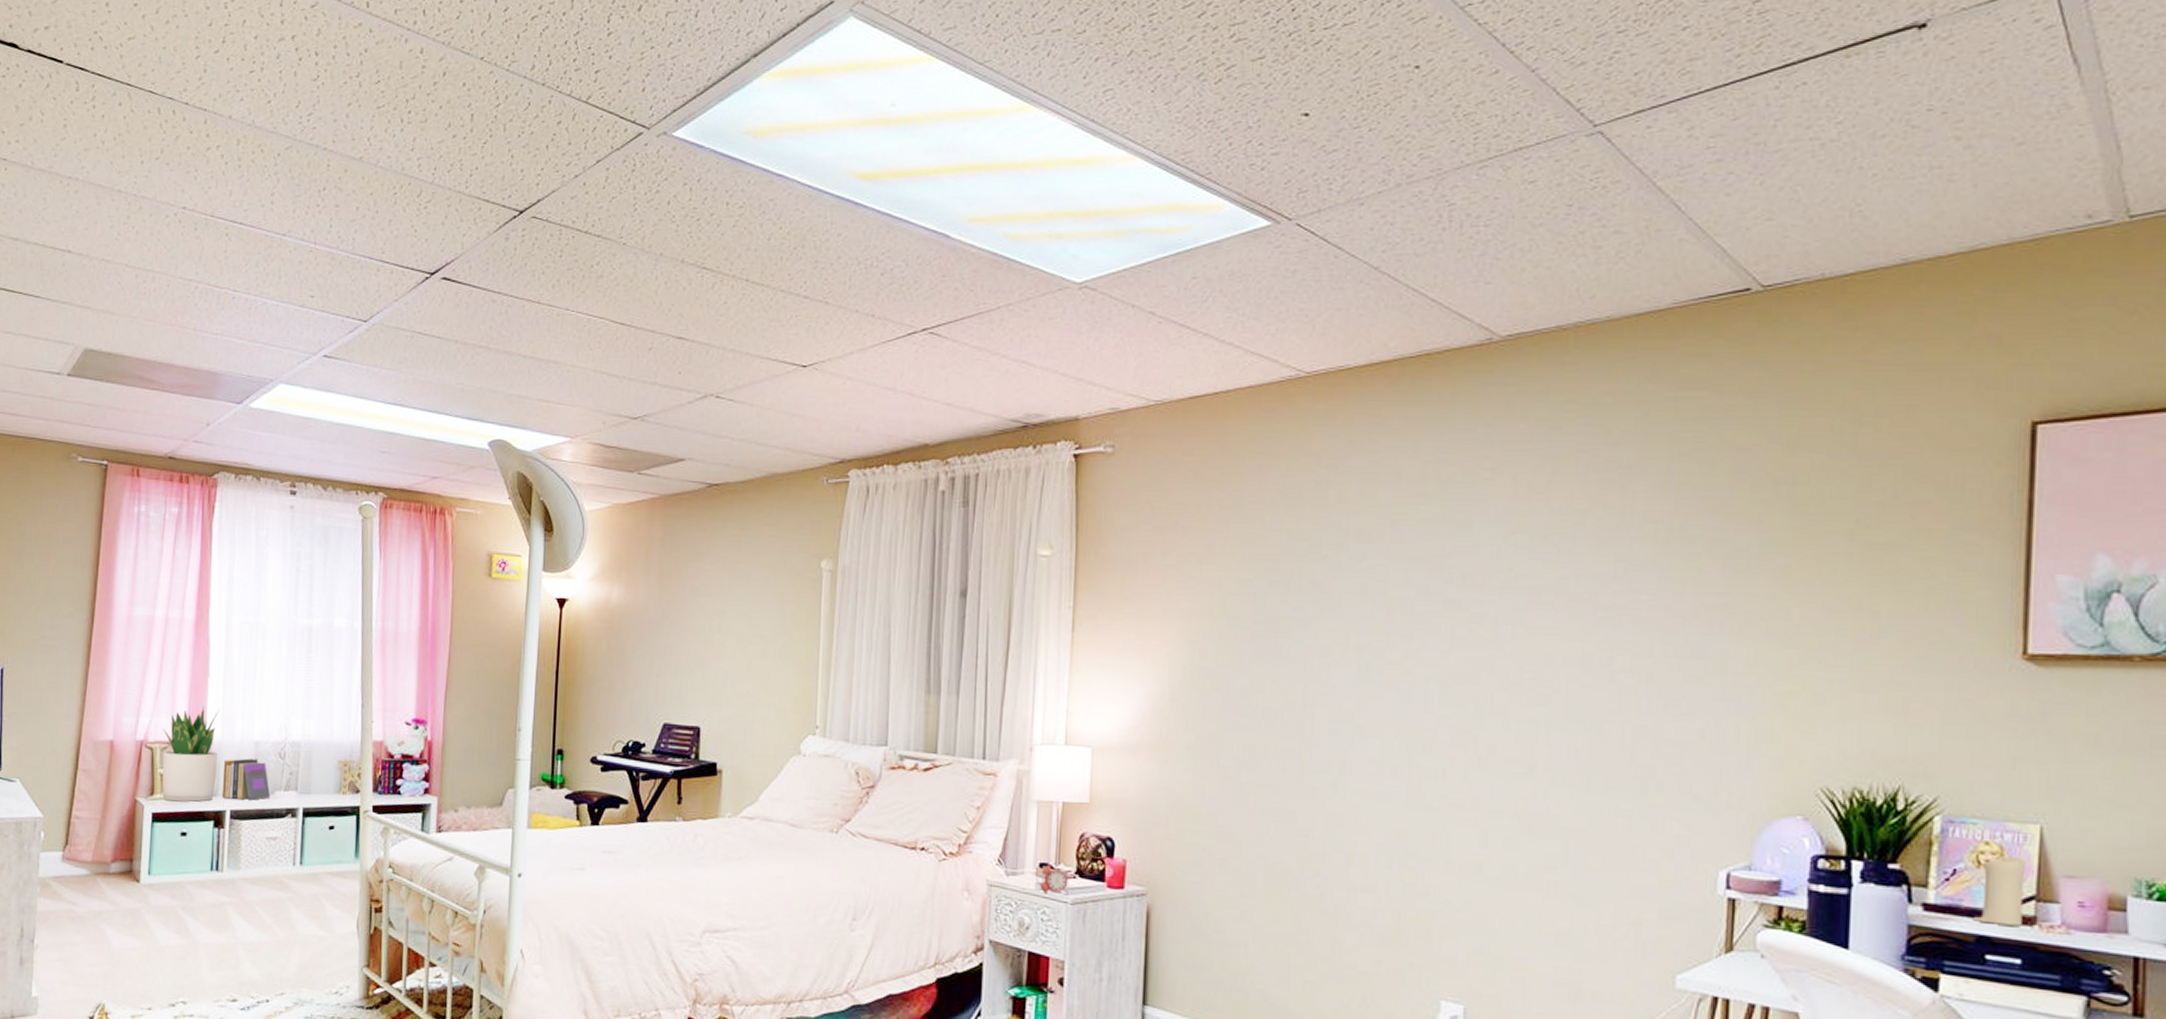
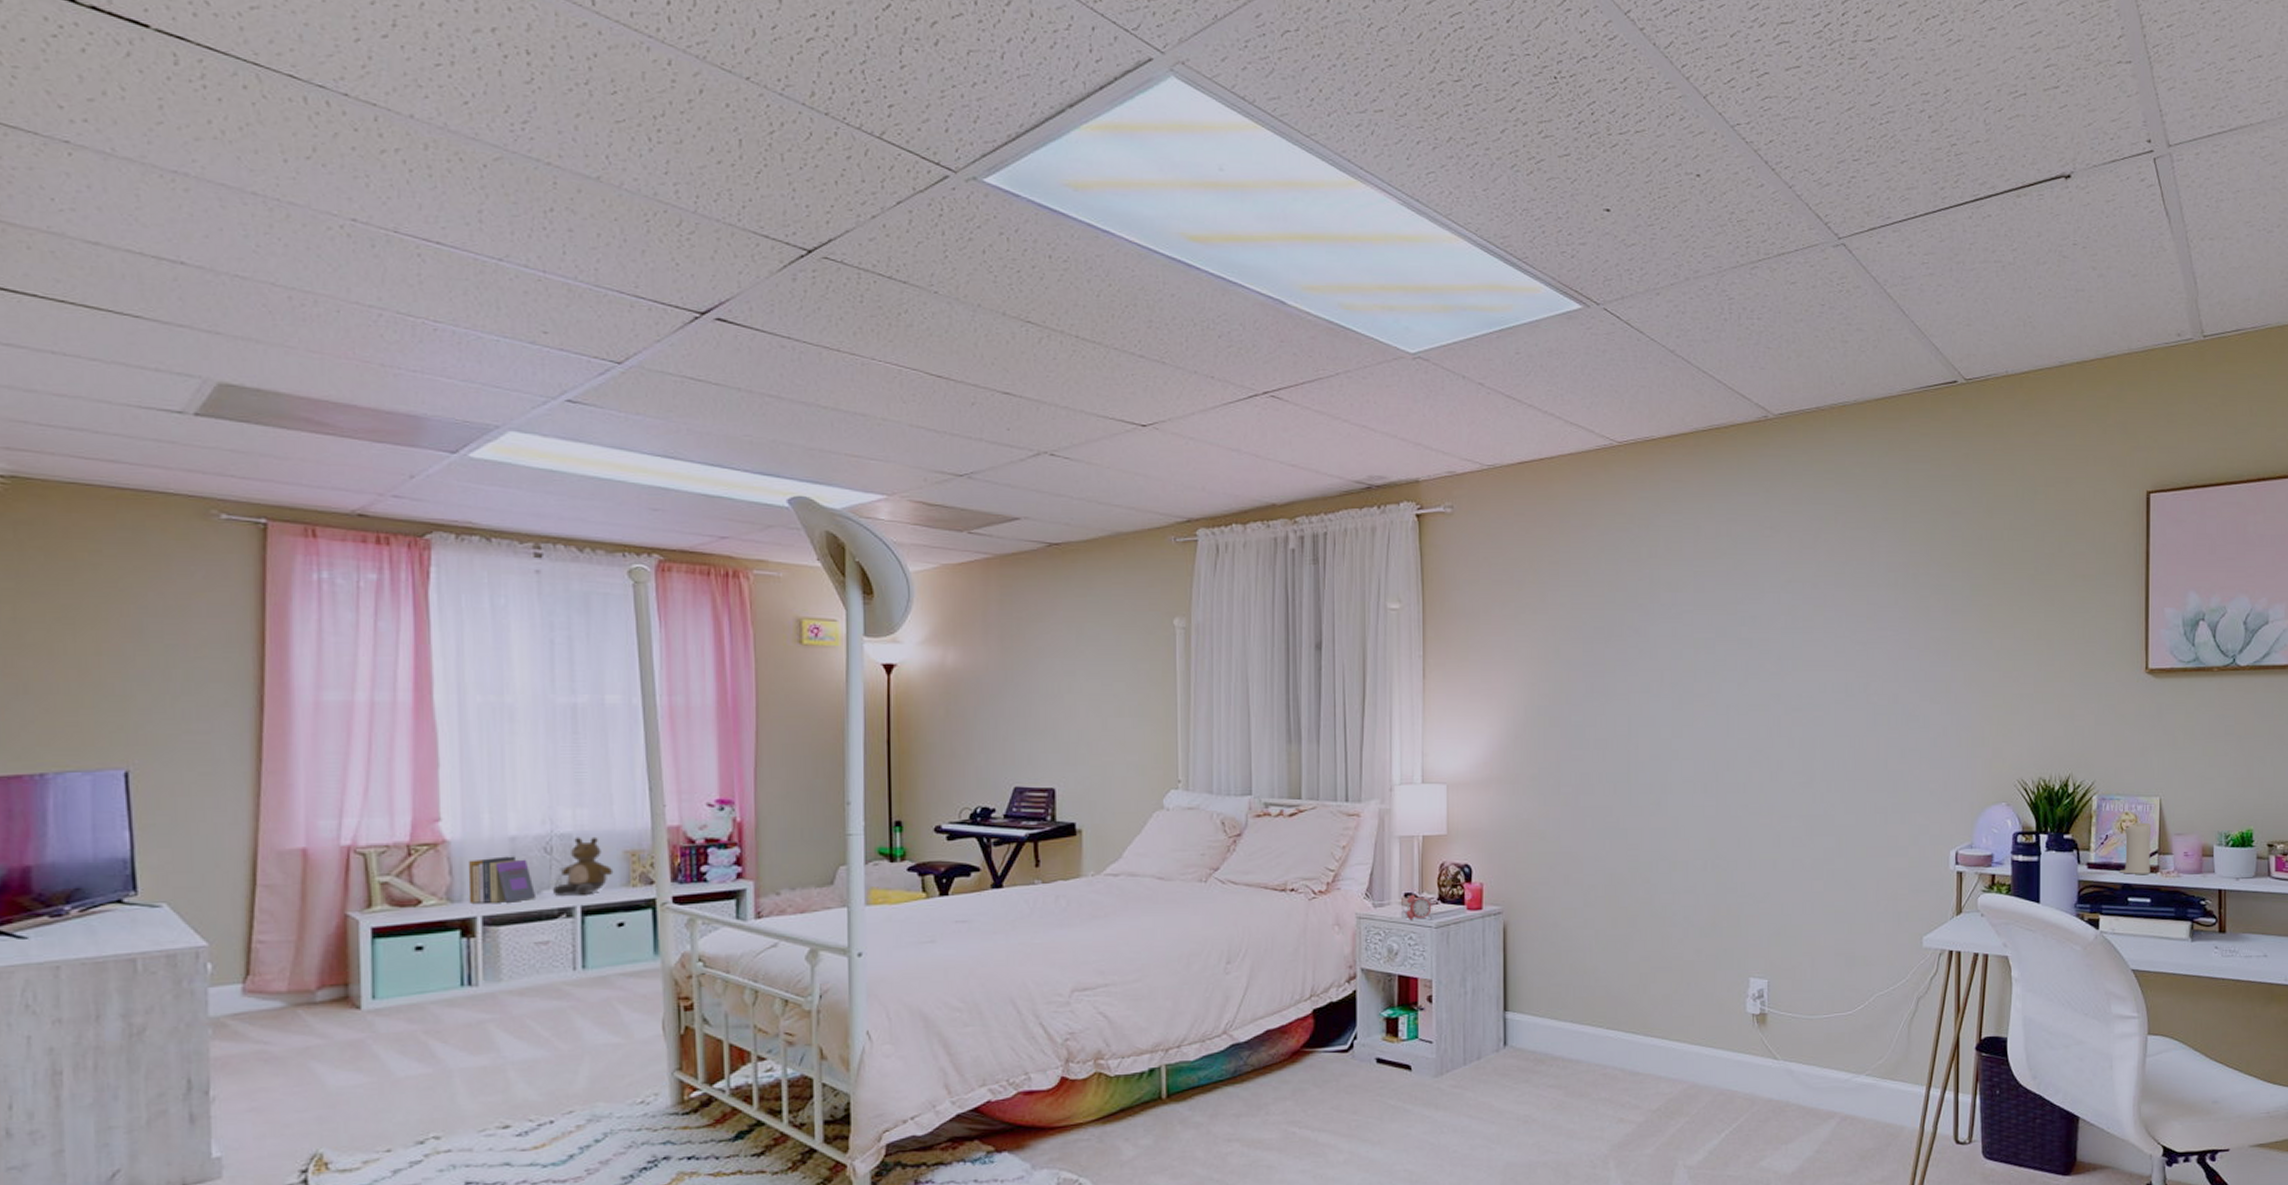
planter: present [162,706,220,802] -> none [377,801,460,913]
bear: none [282,745,330,798] -> present [552,836,614,896]

